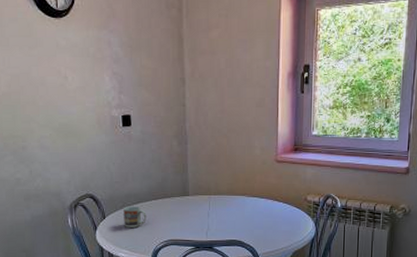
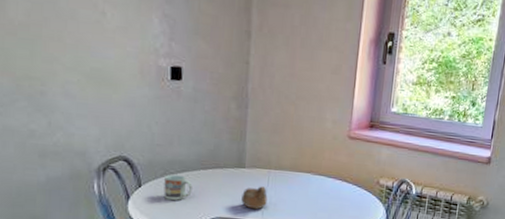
cup: none [188,210,210,231] -> present [241,186,268,210]

